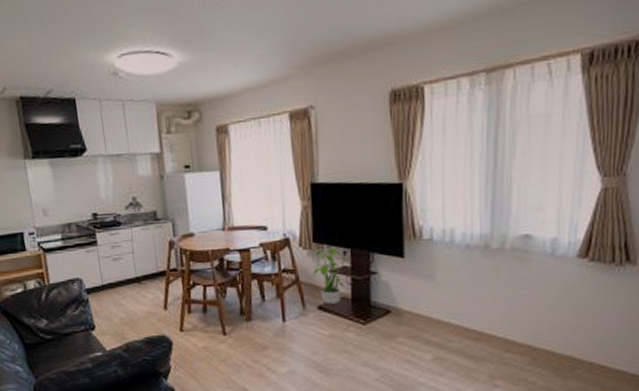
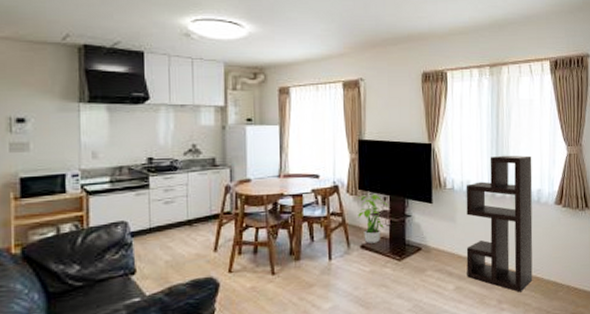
shelving unit: none [448,192,546,368] -> present [466,155,533,293]

